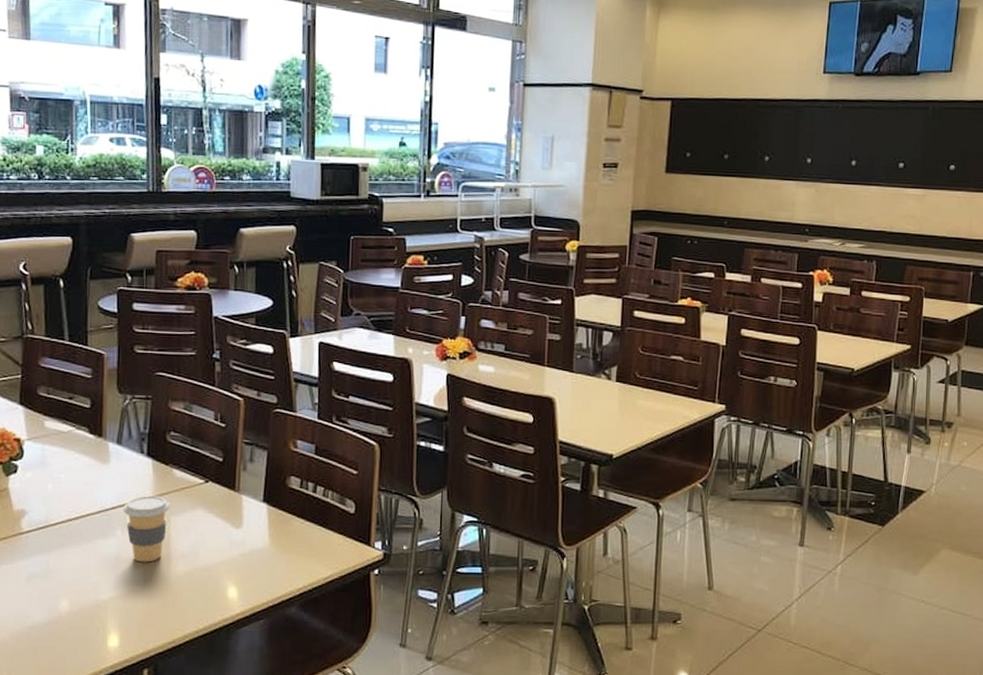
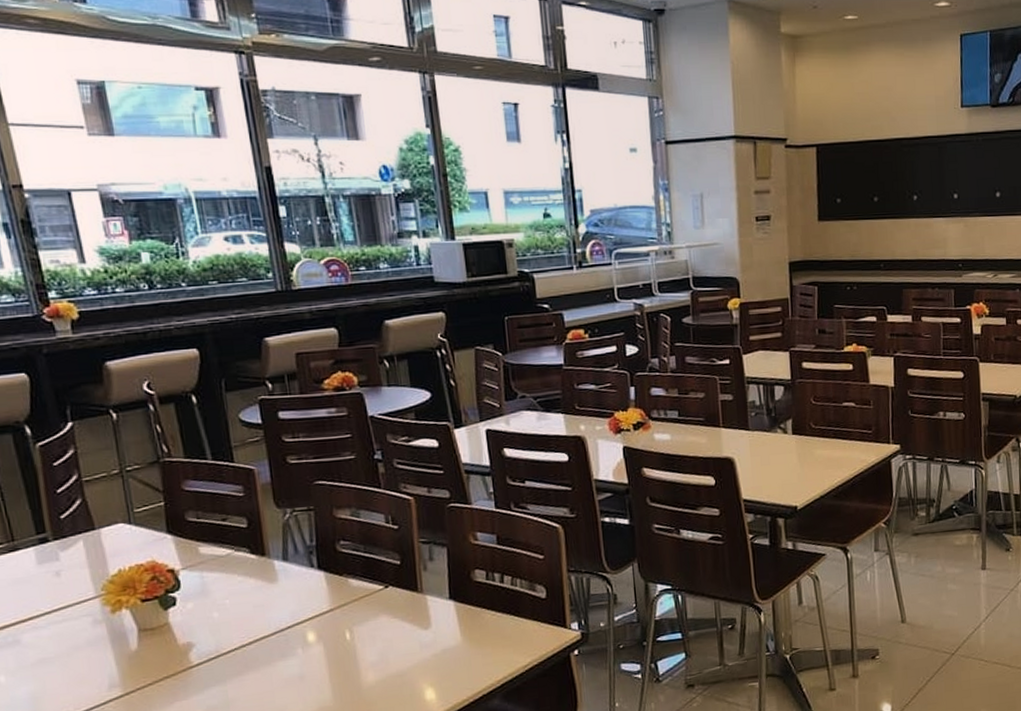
coffee cup: present [123,495,169,563] -> none [300,608,351,678]

